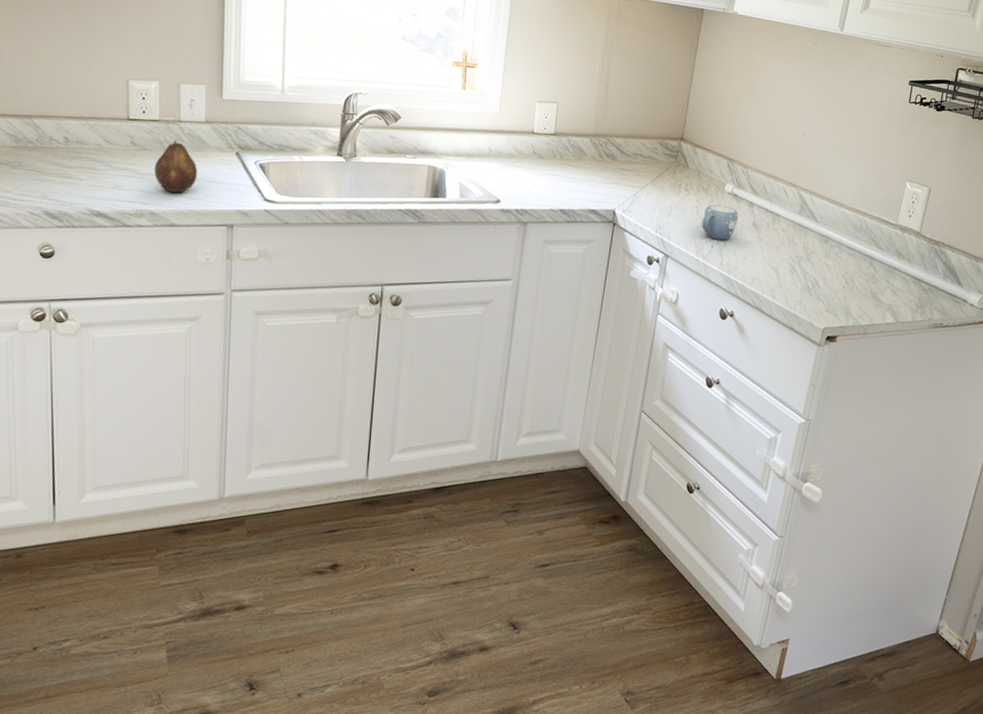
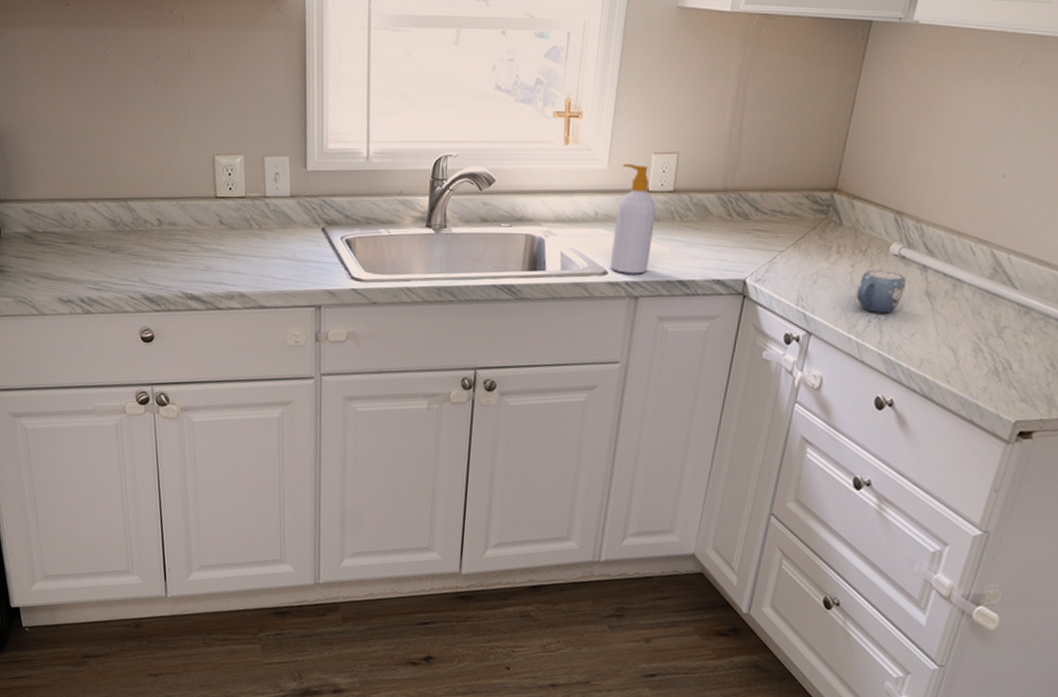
fruit: present [153,140,198,194] -> none [242,218,285,274]
soap bottle: none [502,109,541,203] -> present [609,164,656,274]

